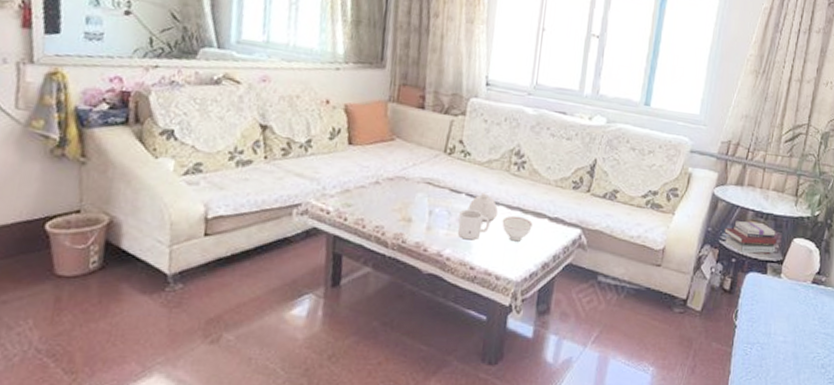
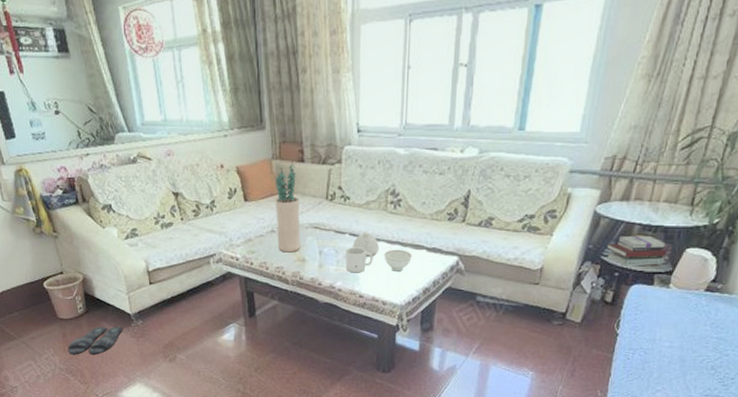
slippers: none [58,289,152,330] -> present [68,326,123,355]
vase: none [380,106,414,210] -> present [275,161,301,253]

